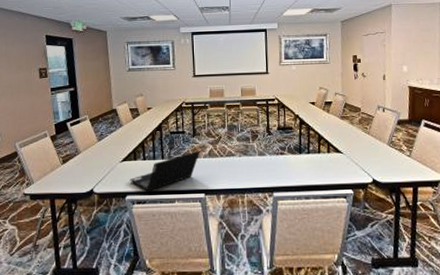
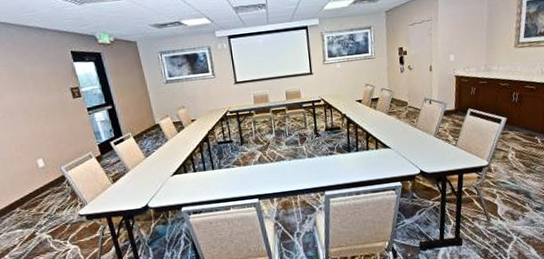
laptop computer: present [130,151,200,192] -> none [183,159,250,202]

